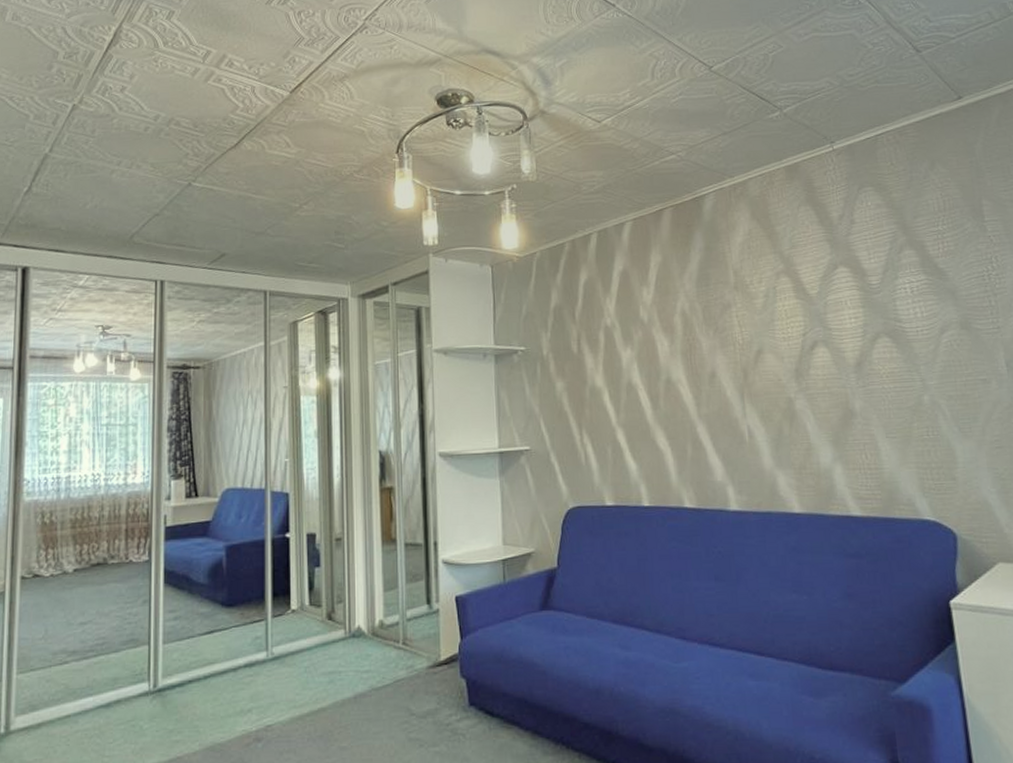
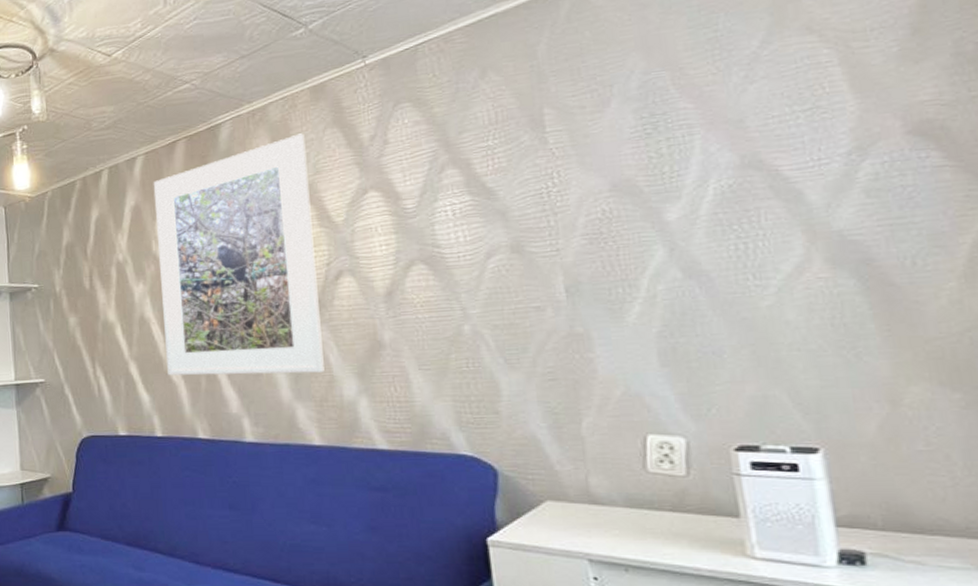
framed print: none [640,209,803,443] -> present [153,133,325,376]

